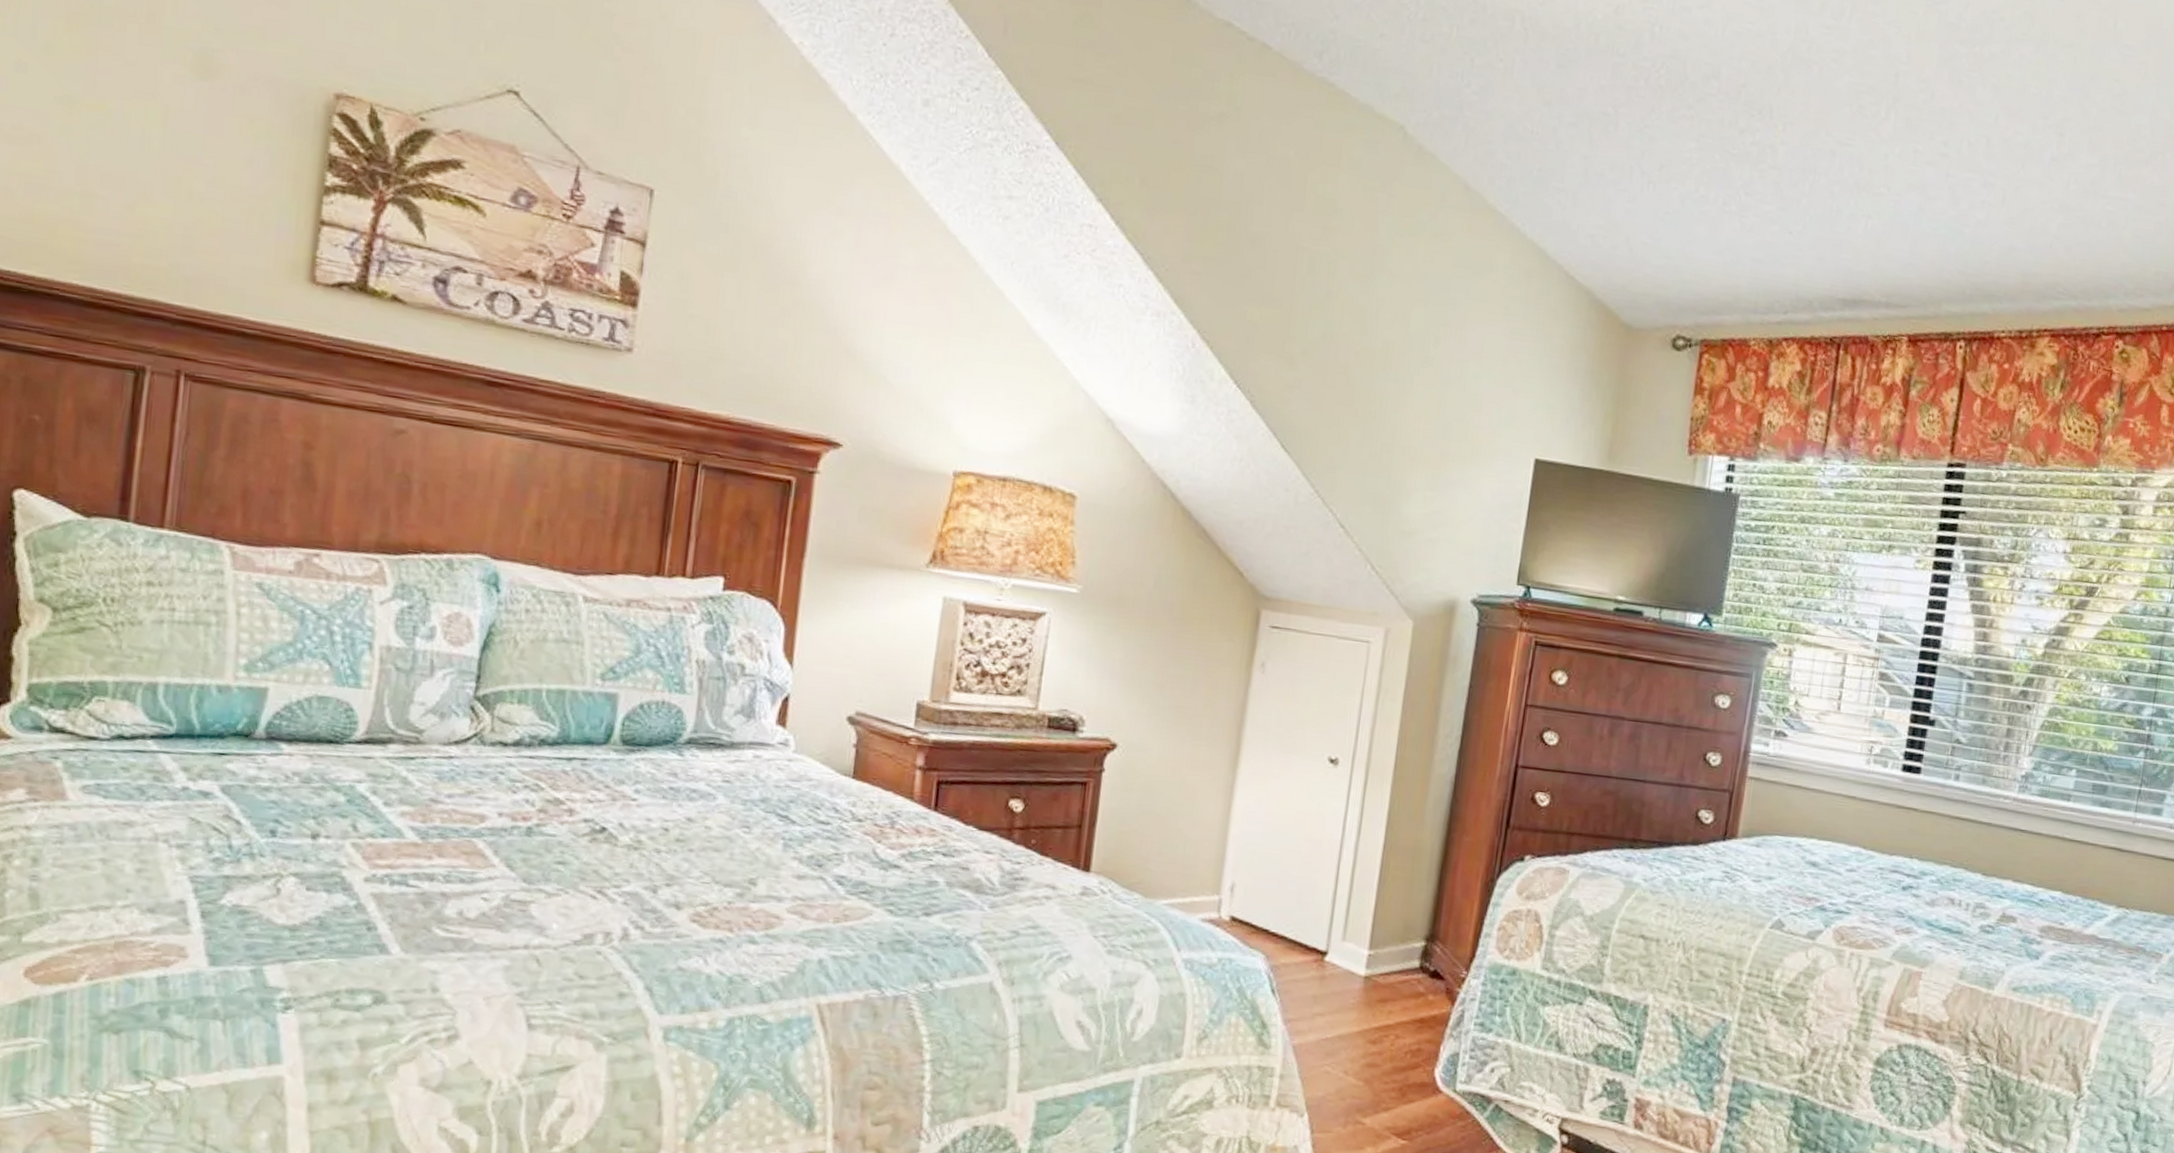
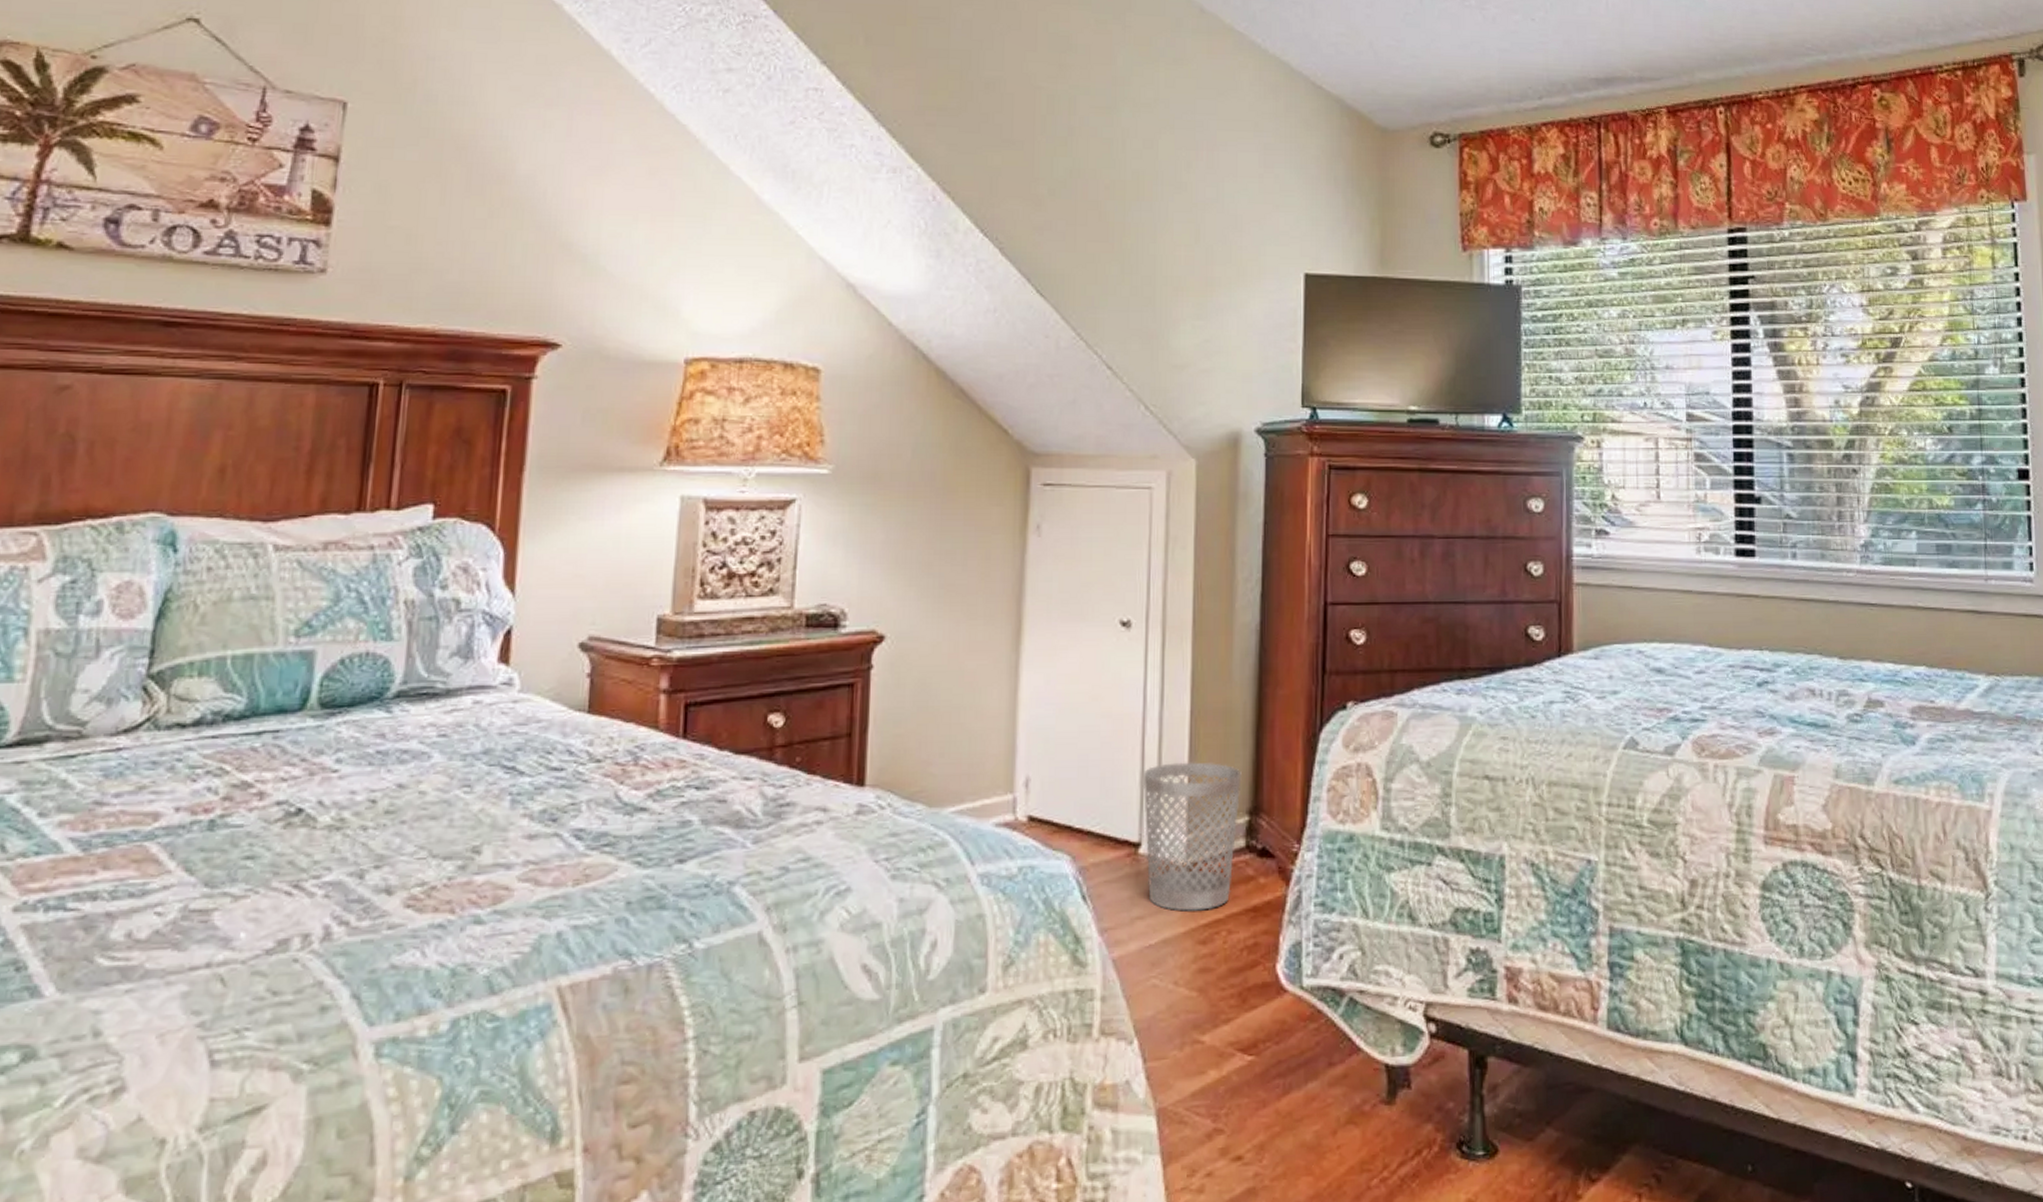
wastebasket: none [1330,887,1423,1016] -> present [1142,762,1242,911]

